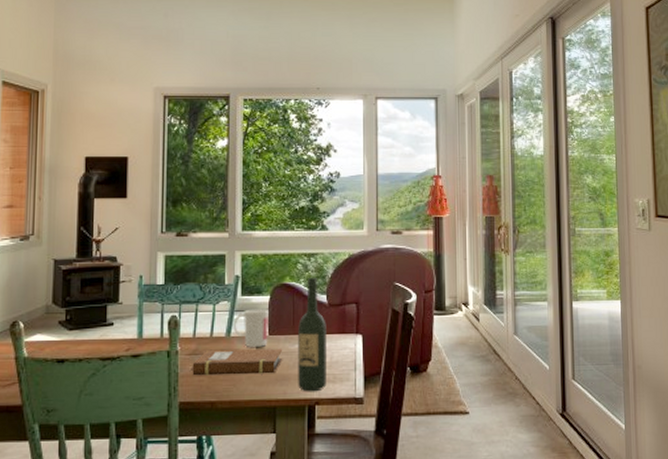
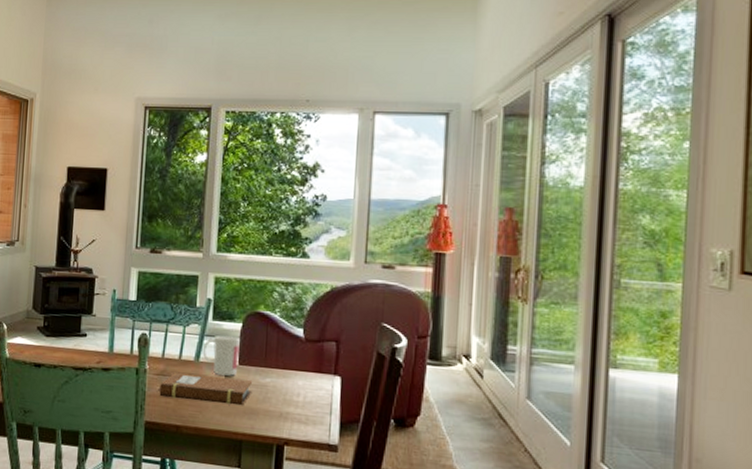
wine bottle: present [298,278,326,392] -> none [267,308,302,432]

